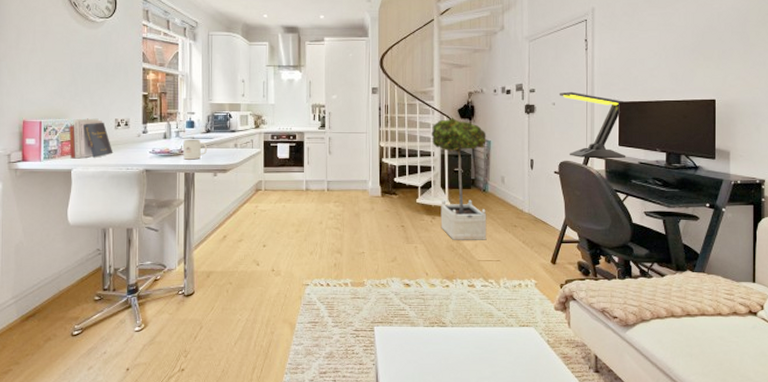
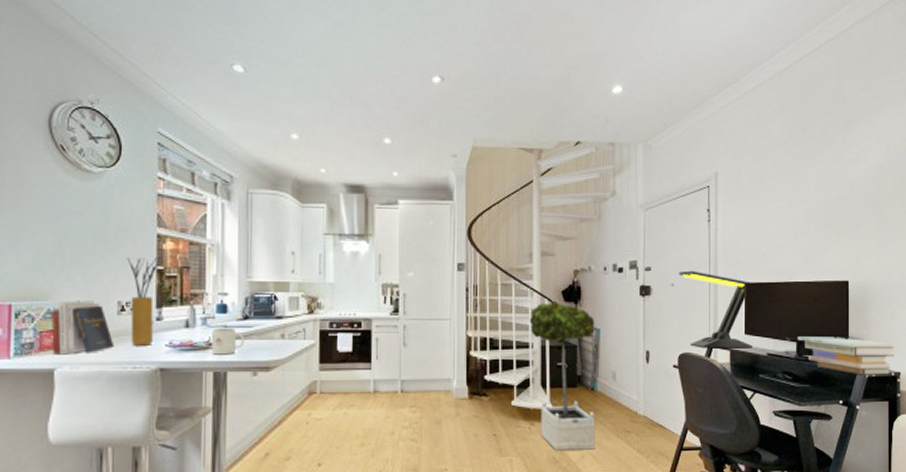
vase: none [121,84,148,152] -> present [127,255,164,346]
books: none [667,148,759,182] -> present [797,337,894,375]

